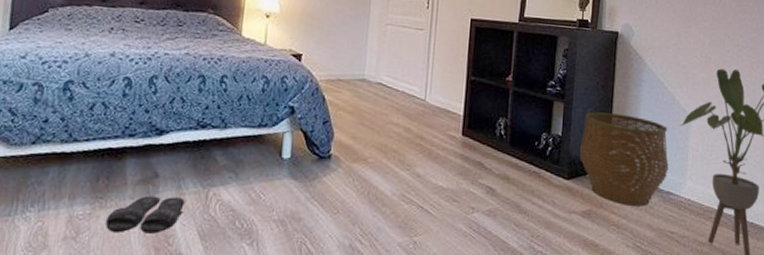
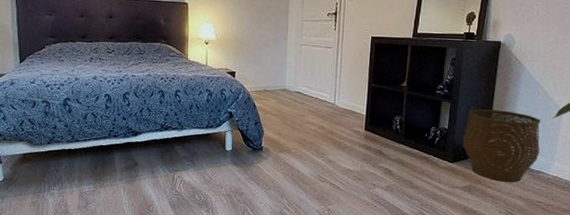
slippers: present [106,195,185,234] -> none [105,178,158,204]

